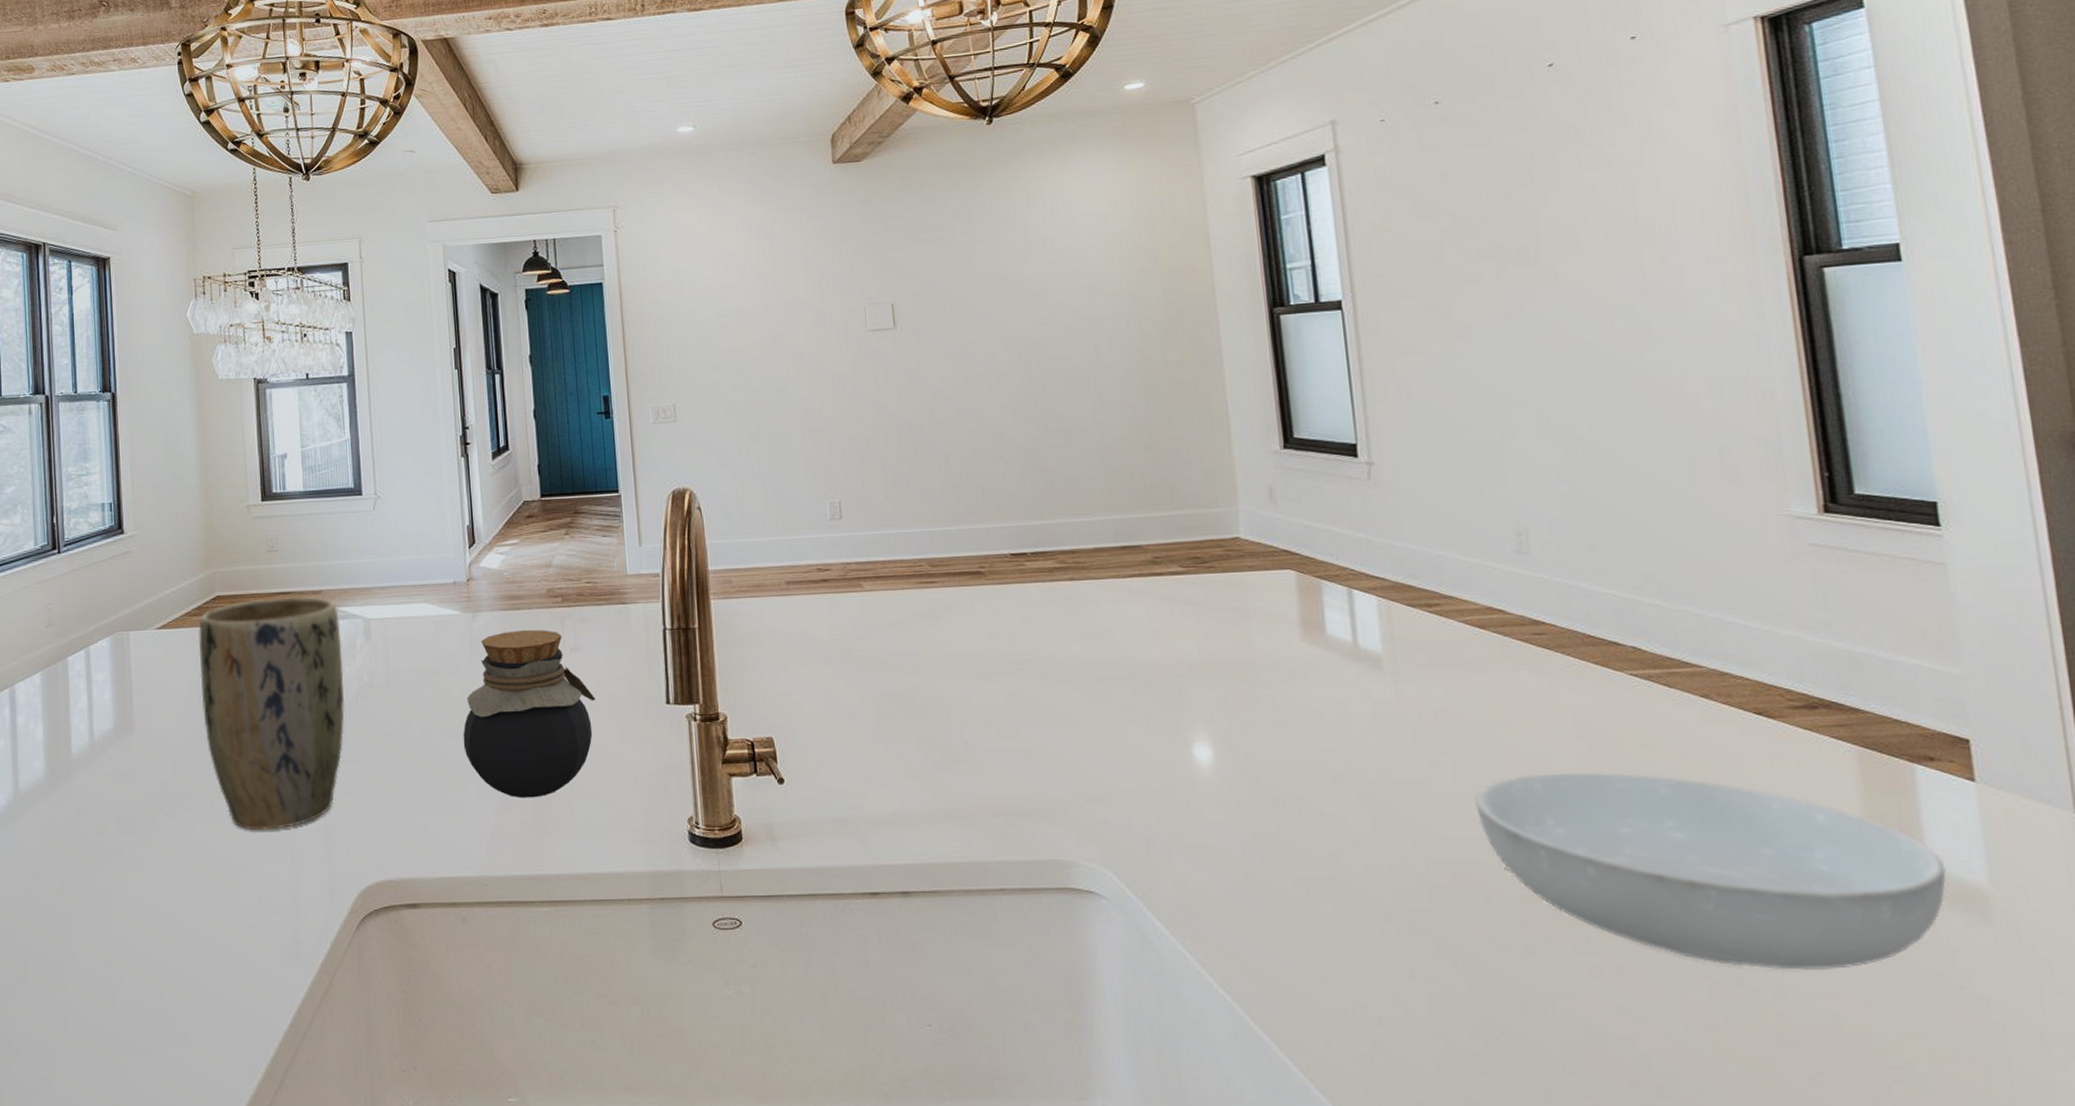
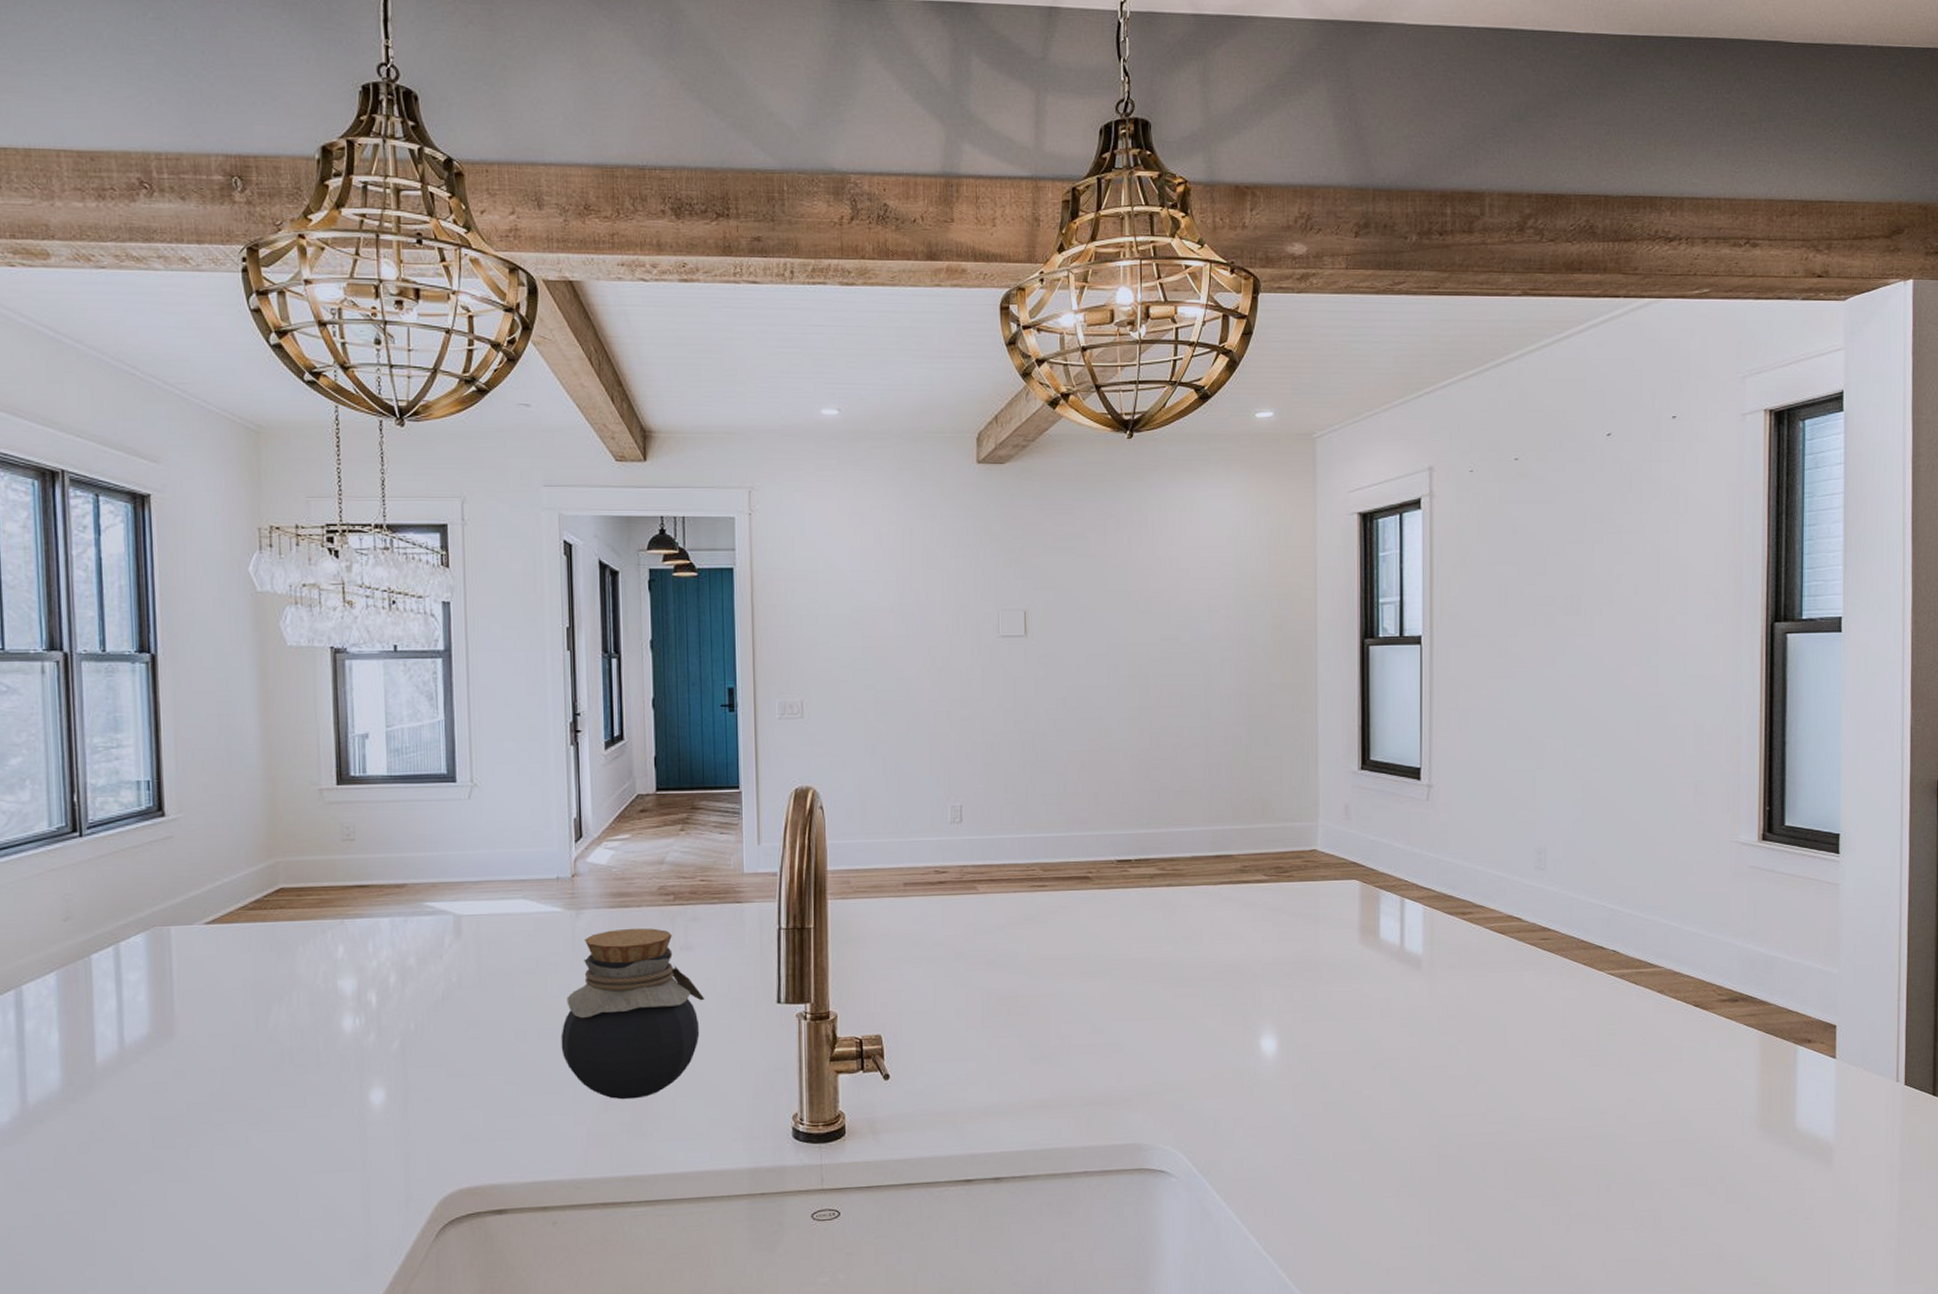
plant pot: present [198,596,345,830] -> none [256,890,429,1140]
serving bowl: present [1475,772,1946,970] -> none [1482,1056,1808,1212]

